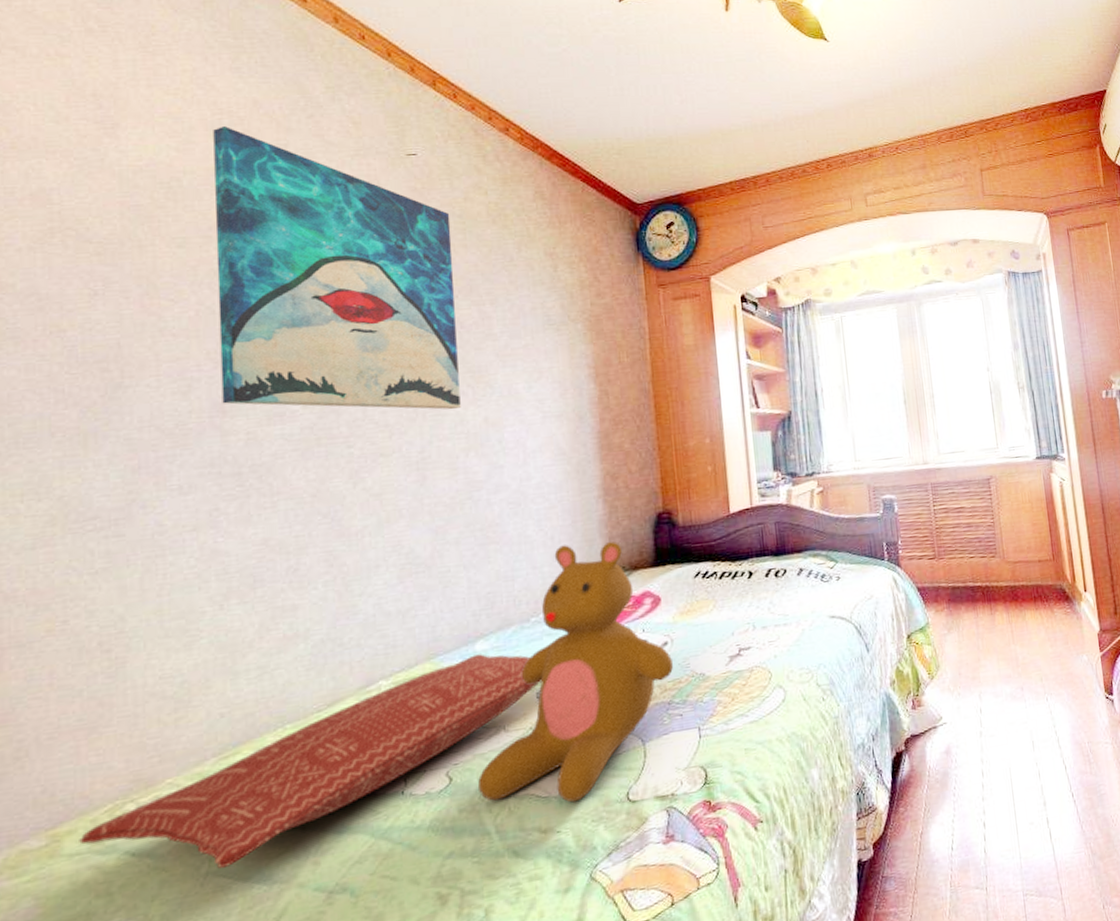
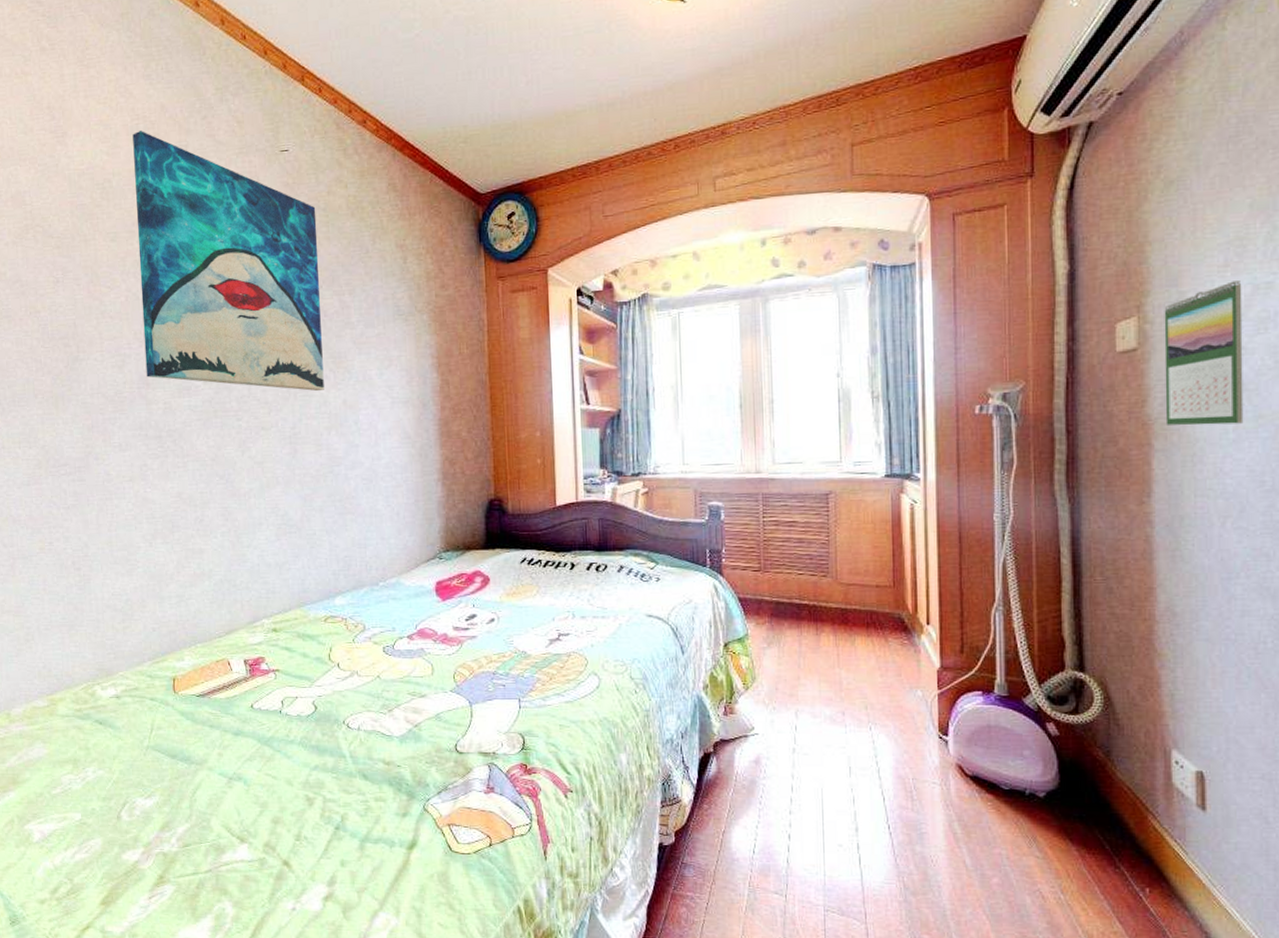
pillow: present [79,654,543,868] -> none [67,608,388,745]
teddy bear: present [477,541,674,803] -> none [336,521,499,744]

